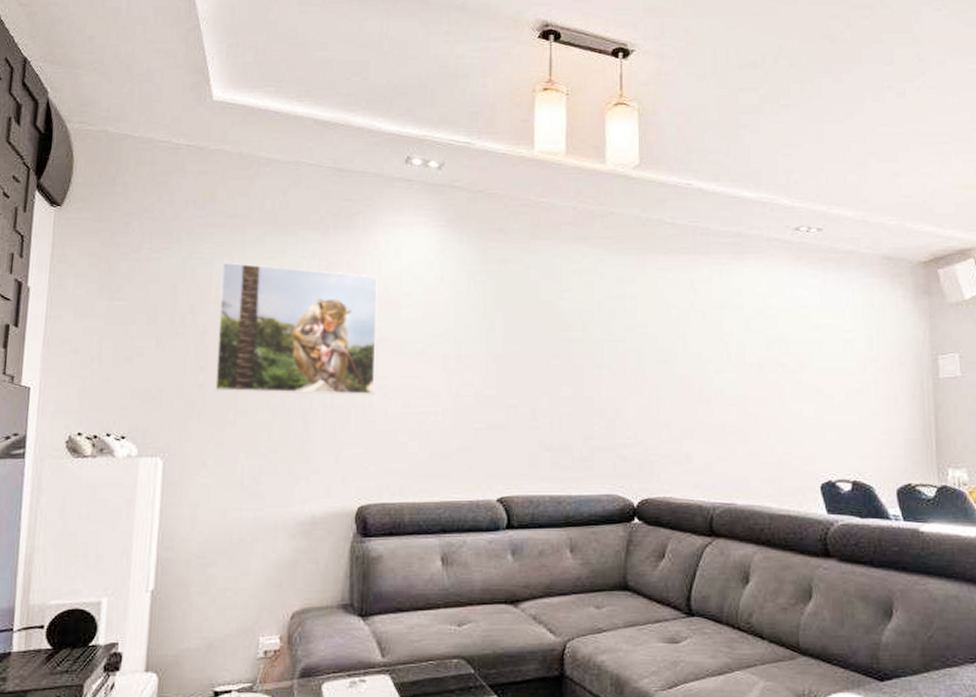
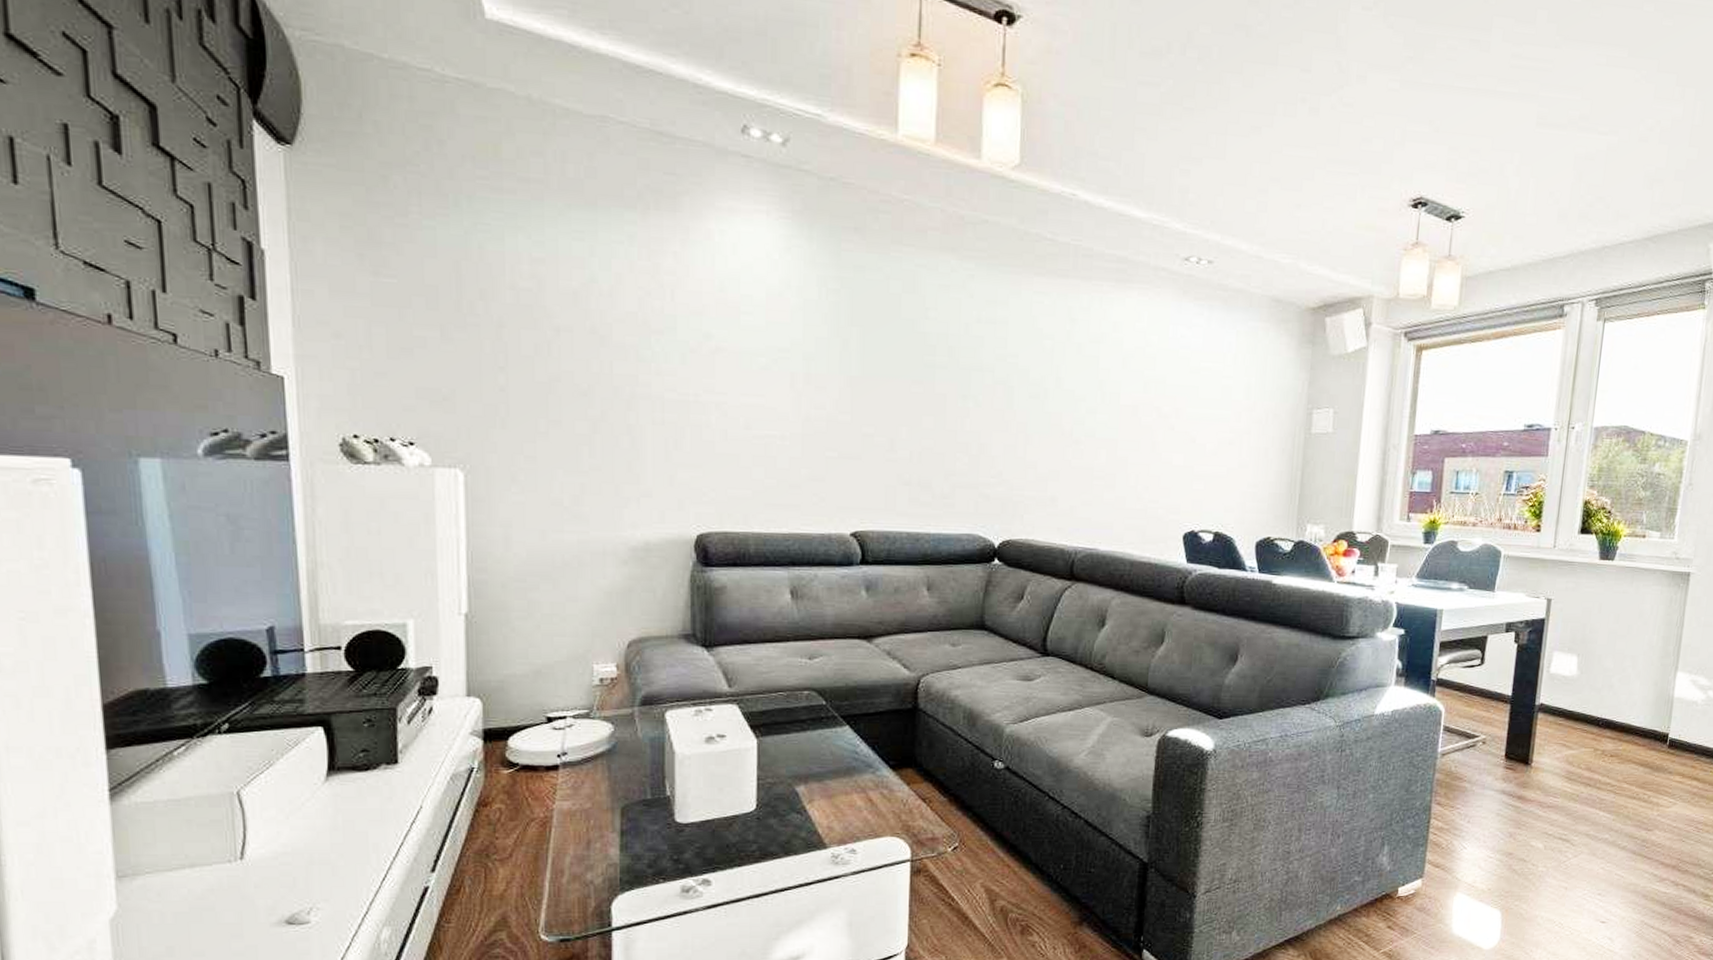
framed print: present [214,262,378,395] -> none [515,239,712,413]

